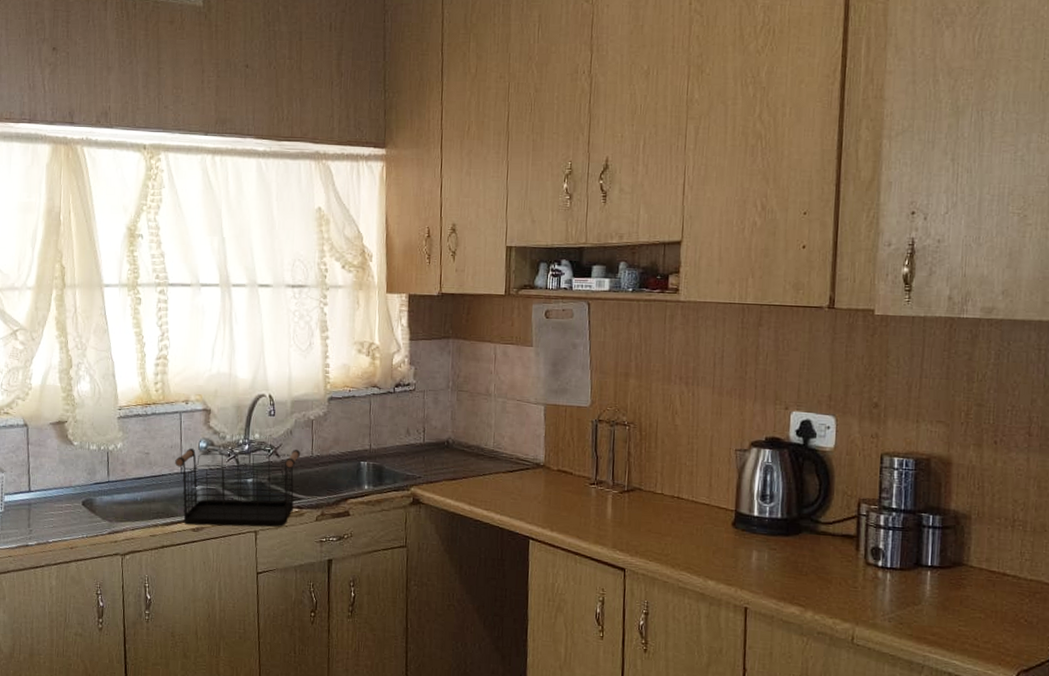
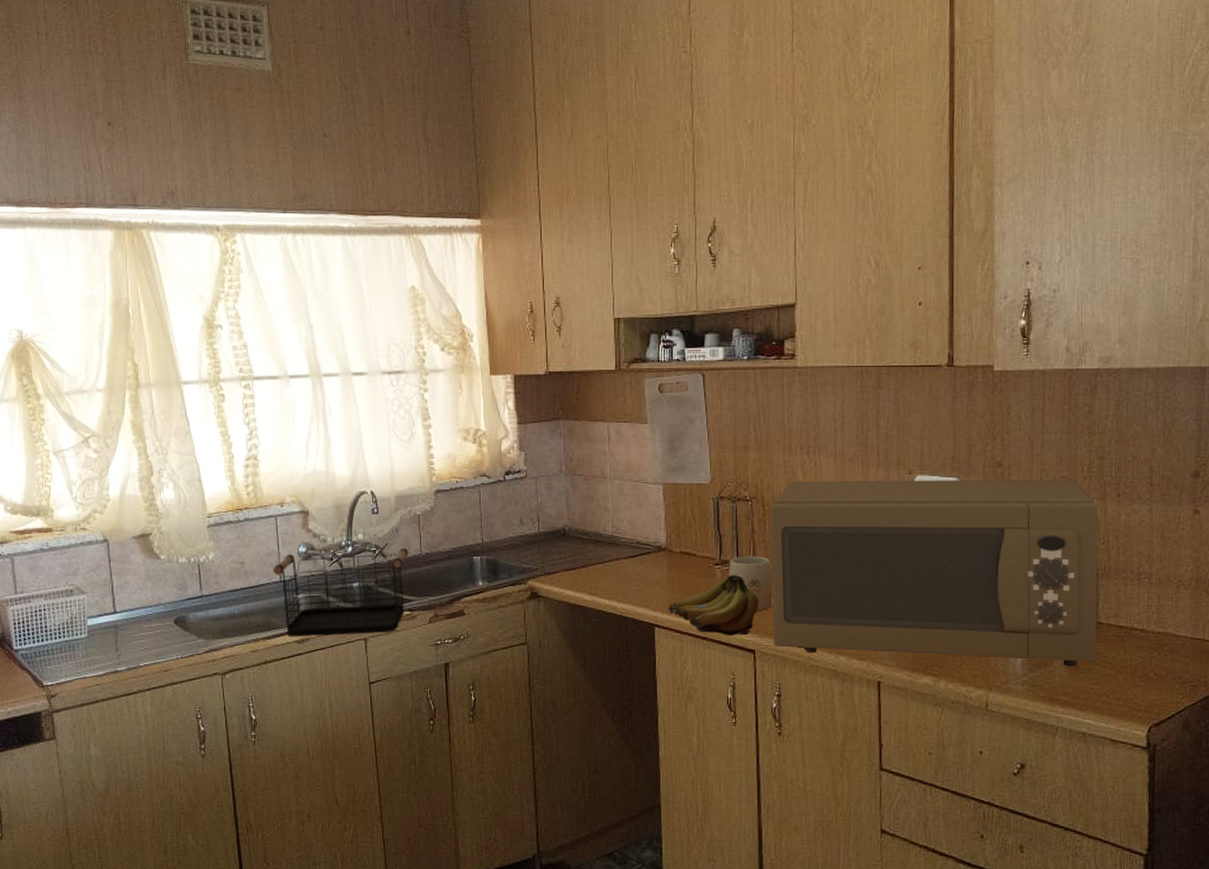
fruit: none [543,494,632,554] -> present [668,574,760,637]
mug: none [603,477,647,531] -> present [728,556,773,610]
microwave: none [643,409,975,608] -> present [770,479,1098,667]

